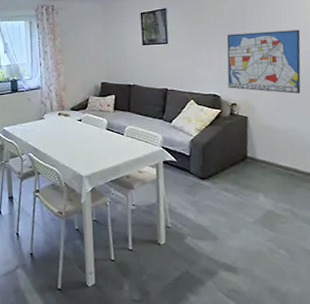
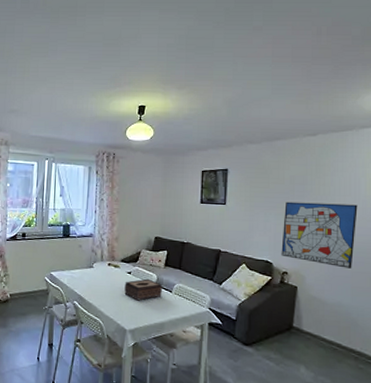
tissue box: none [76,124,114,147] -> present [124,278,162,301]

